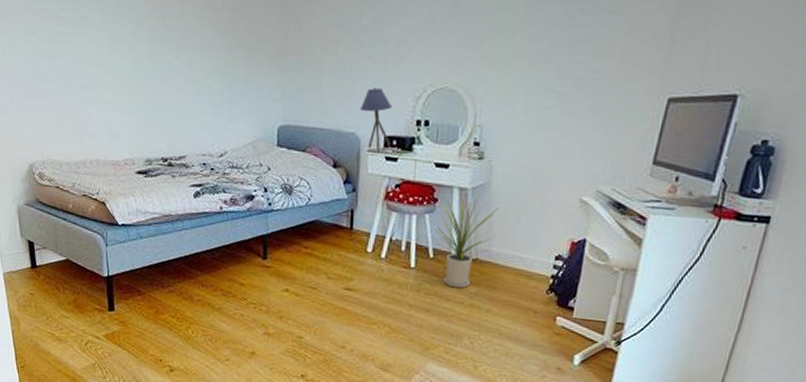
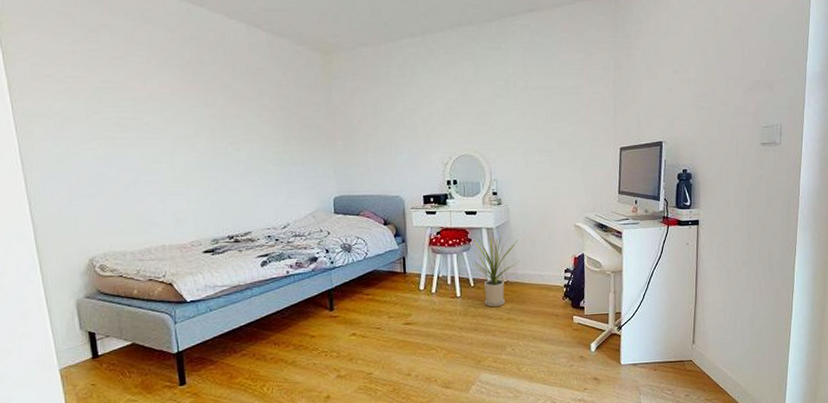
table lamp: present [359,88,393,153] -> none [400,160,429,209]

